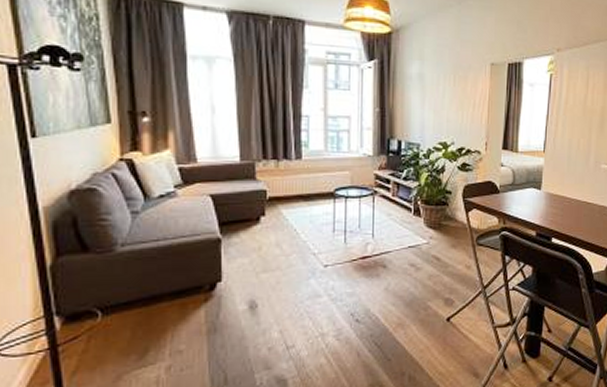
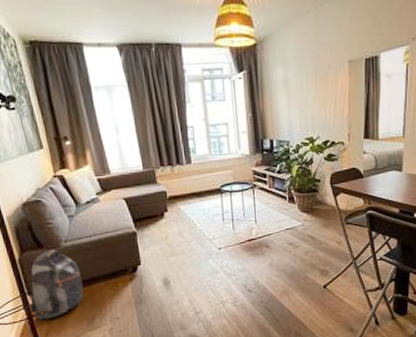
backpack: none [54,254,138,352] -> present [28,249,84,321]

